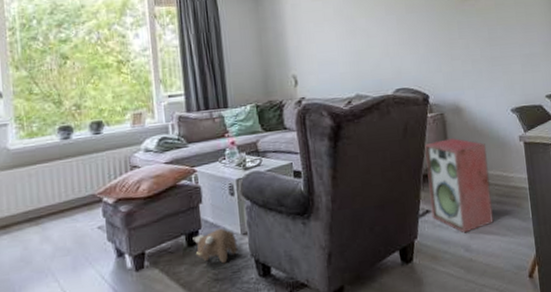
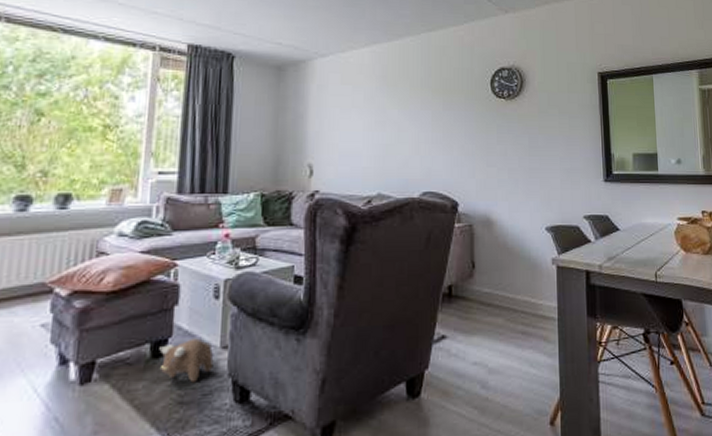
speaker: present [424,138,494,233] -> none [448,254,516,367]

